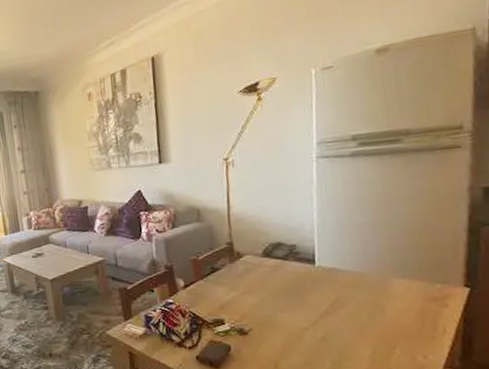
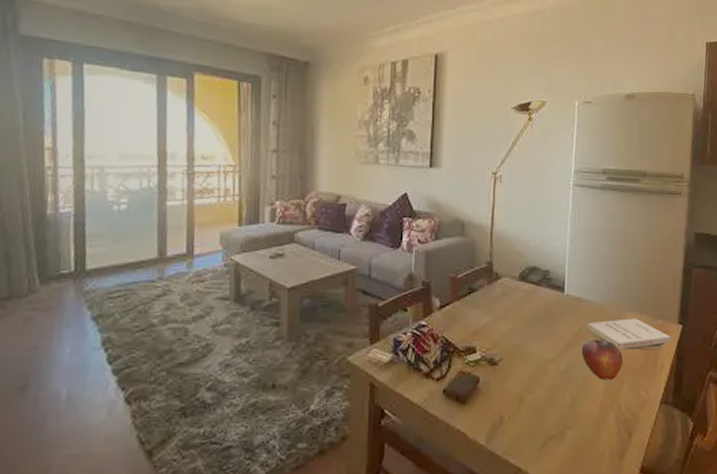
fruit: none [340,306,393,346] -> present [581,339,623,380]
books: none [345,284,455,316] -> present [587,318,672,351]

